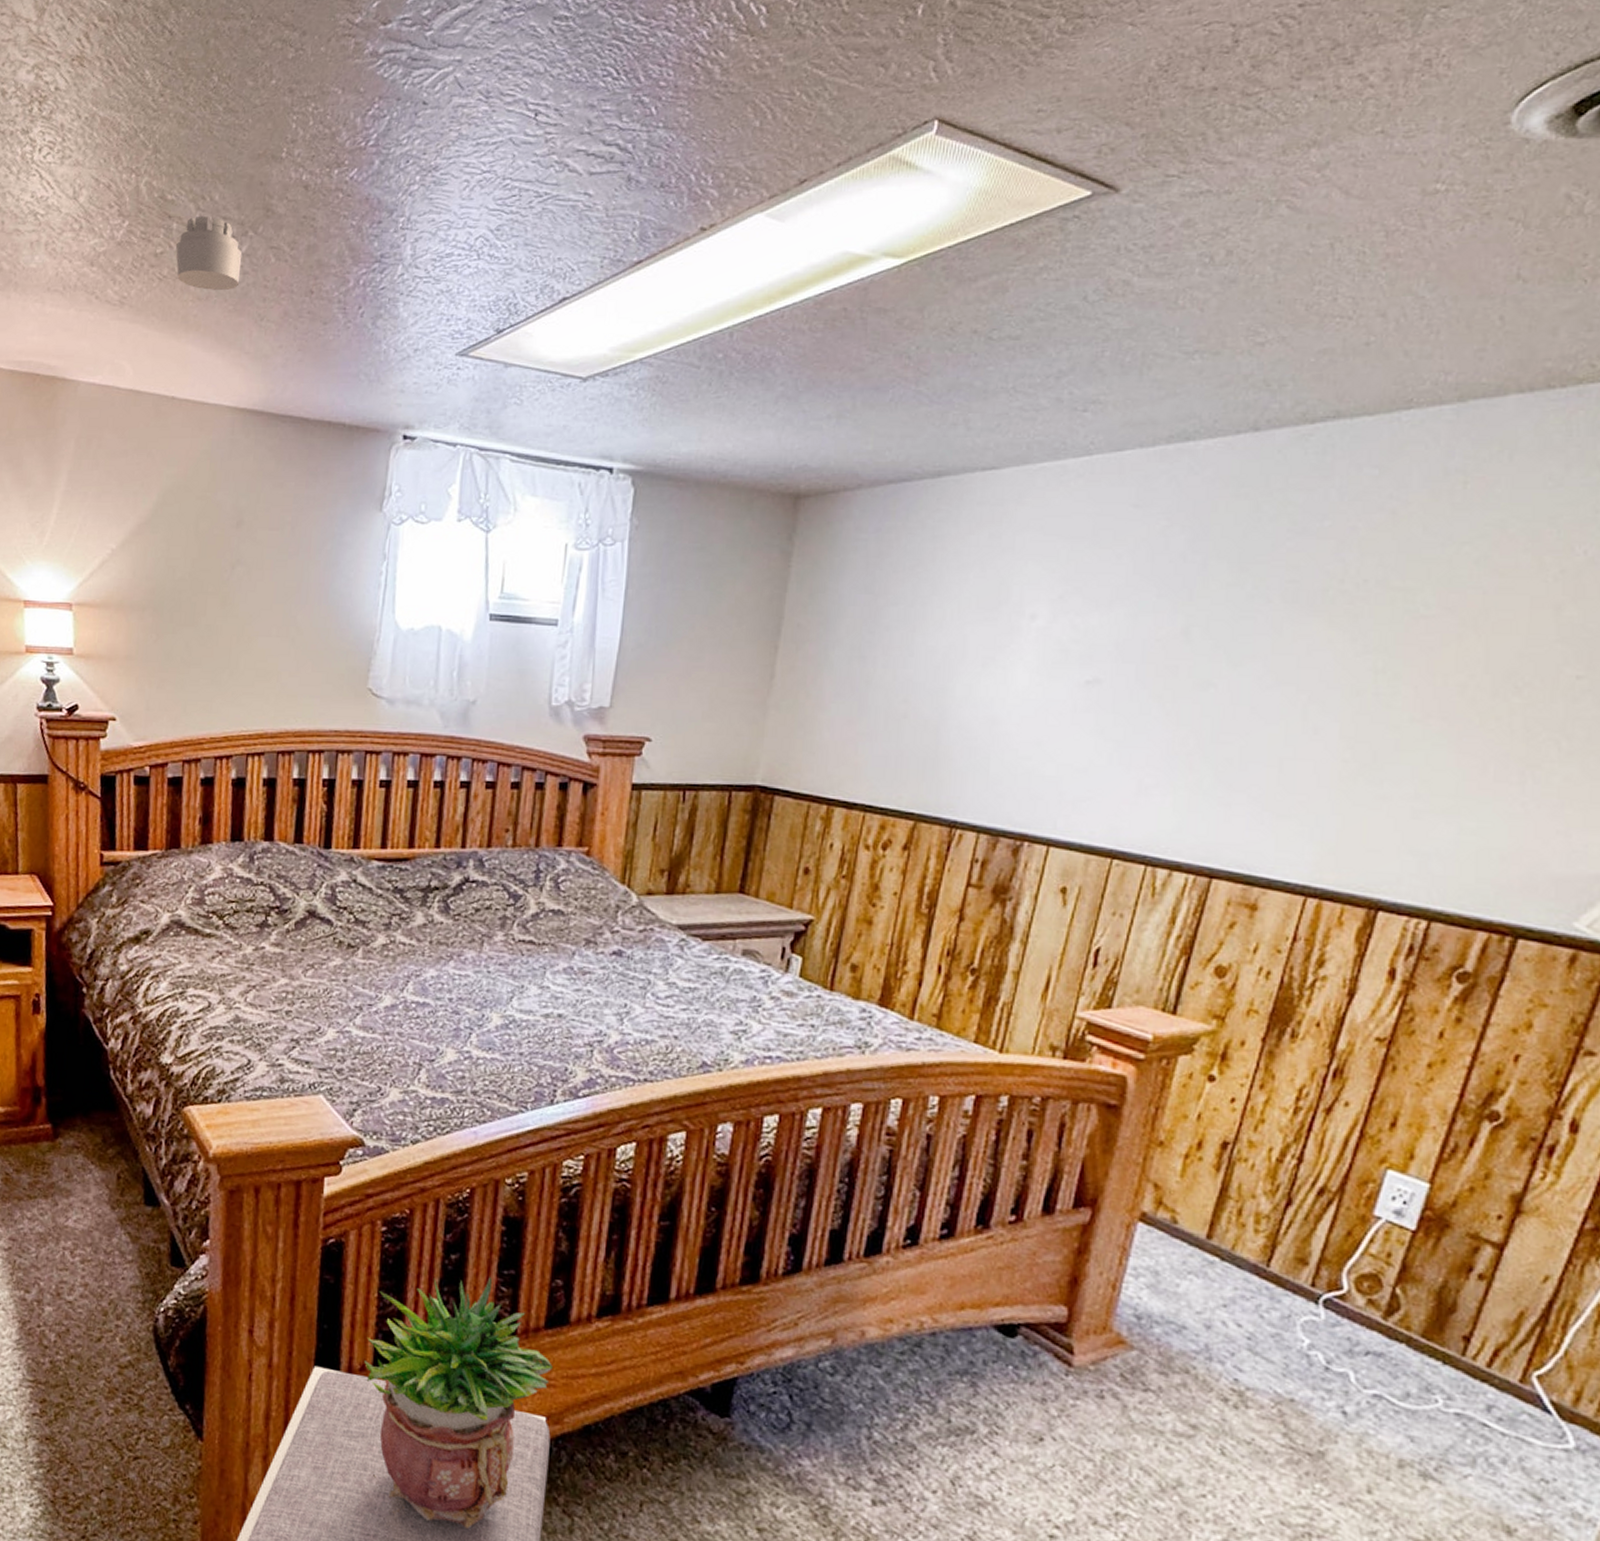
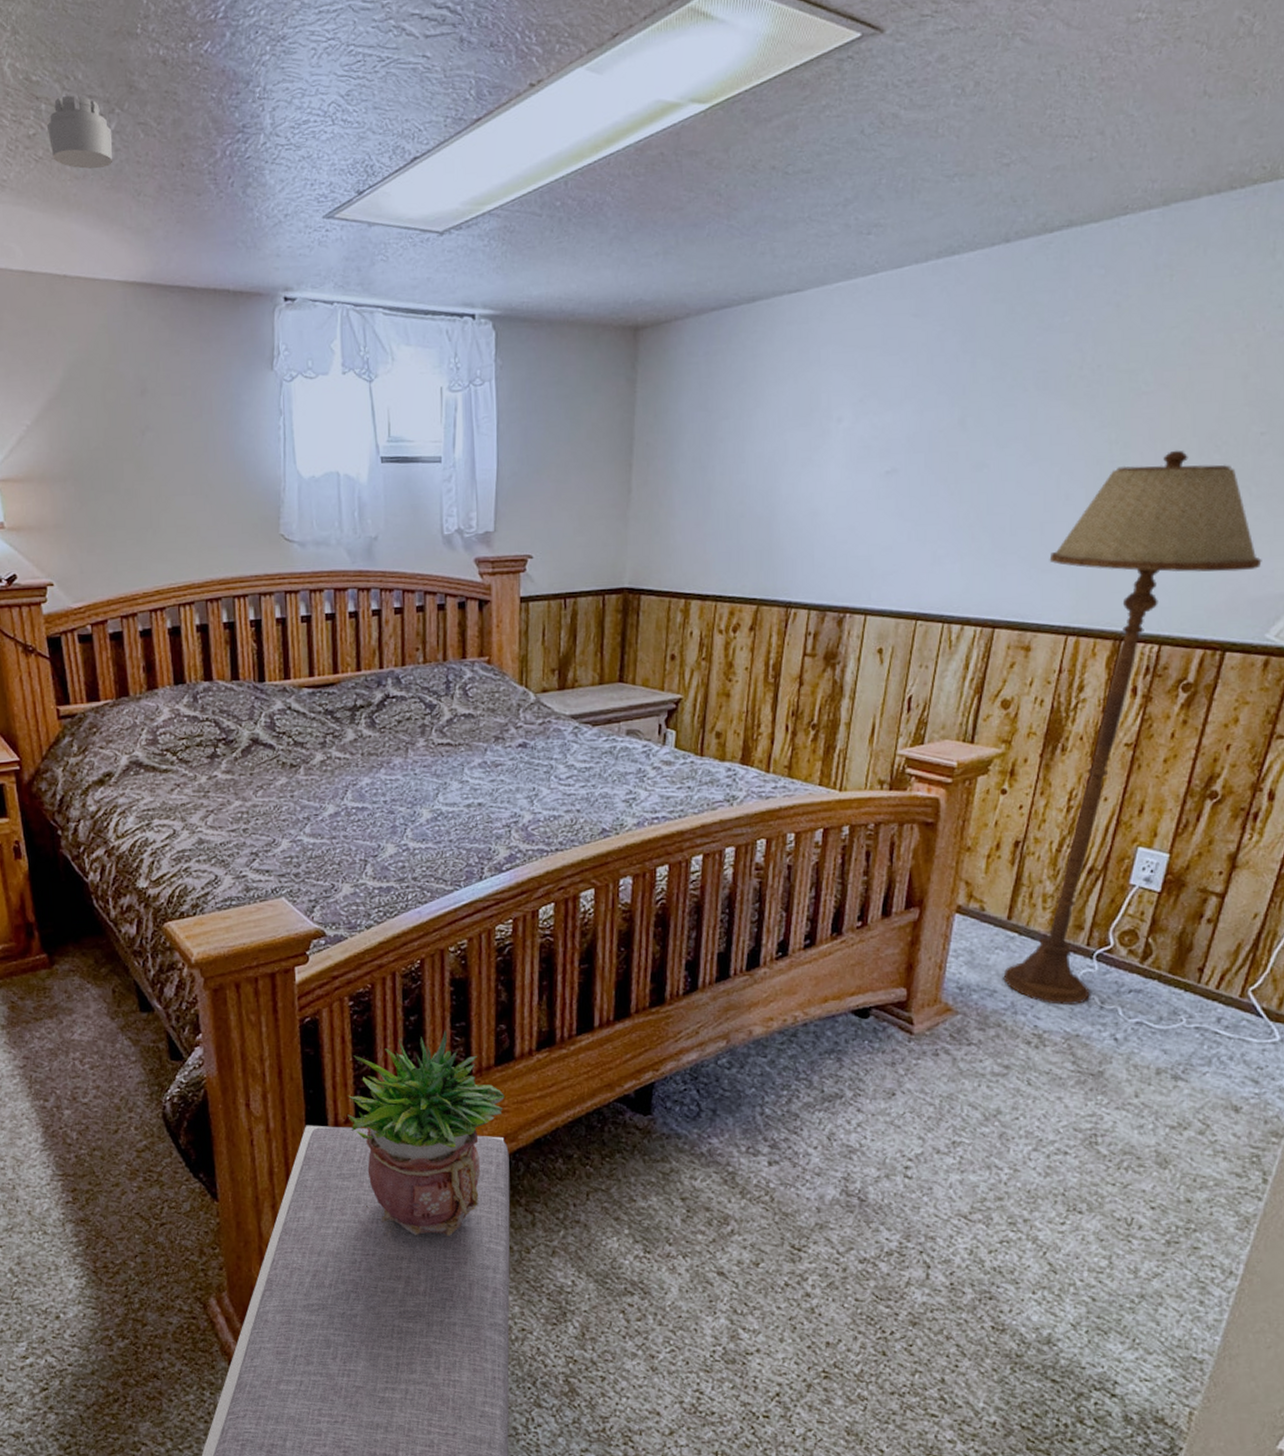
floor lamp: none [1196,687,1572,1361] -> present [1003,450,1262,1006]

